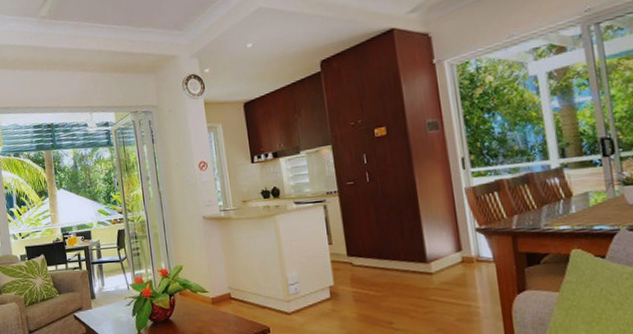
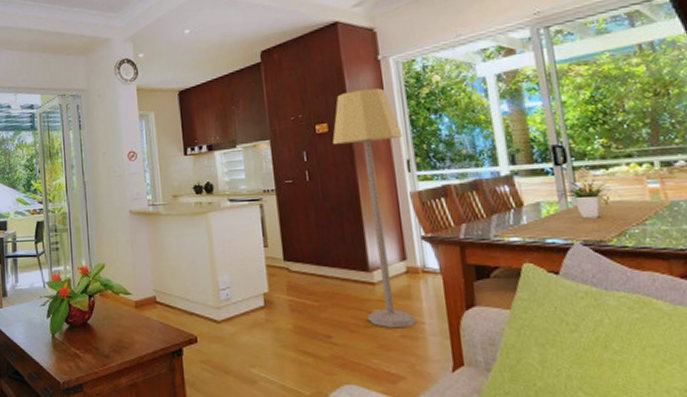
lamp: none [391,91,472,314] -> present [332,88,417,329]

